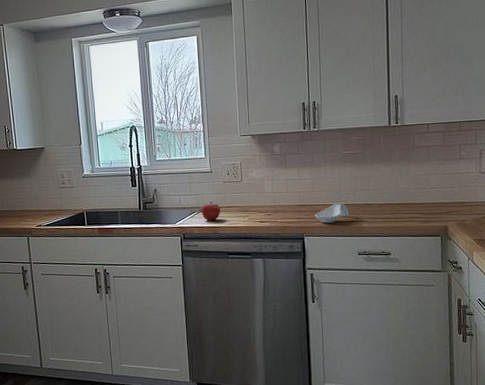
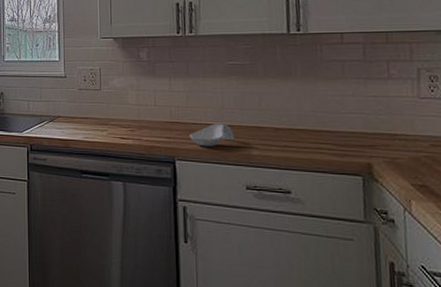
fruit: present [201,202,221,221] -> none [52,110,75,132]

